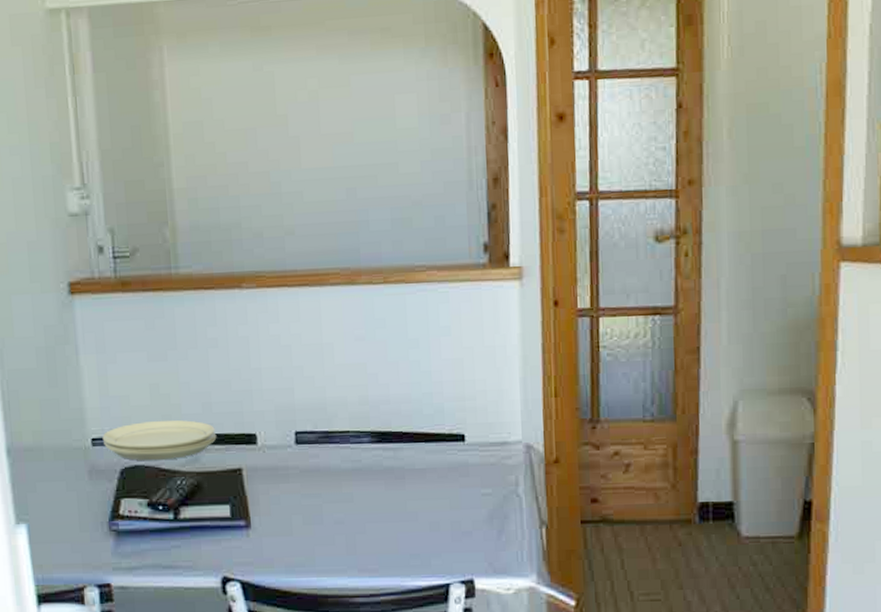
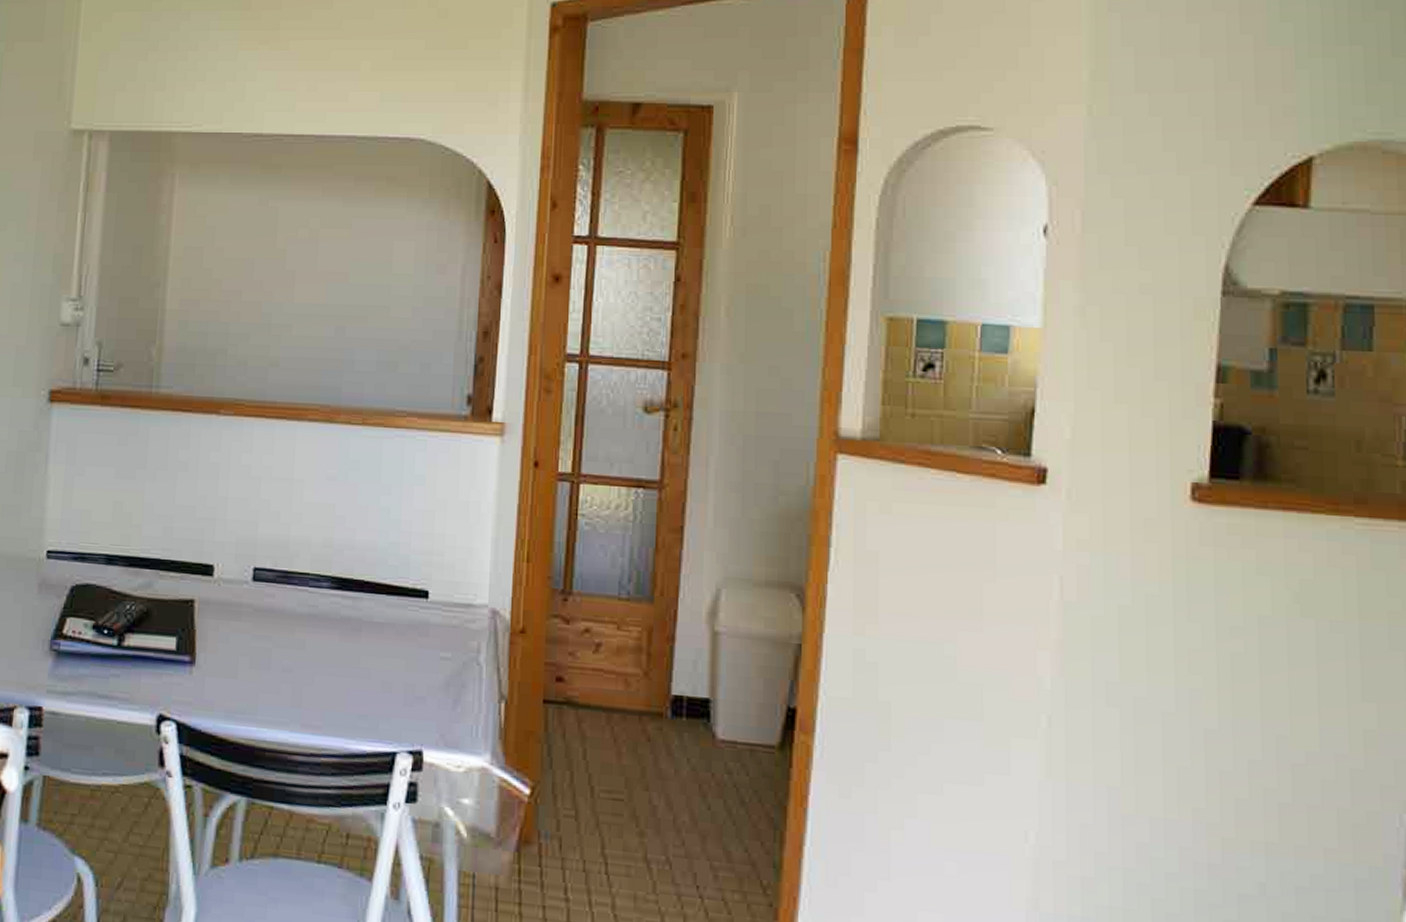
plate: present [102,420,217,461] -> none [58,539,173,582]

